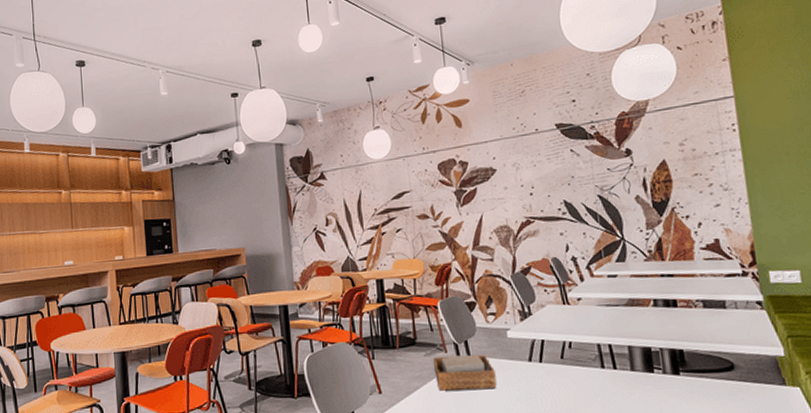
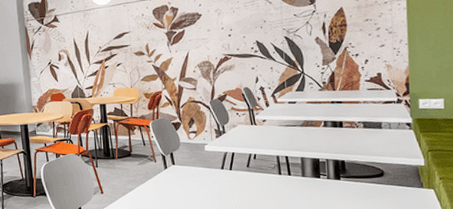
napkin holder: present [432,354,497,391] -> none [144,163,195,192]

